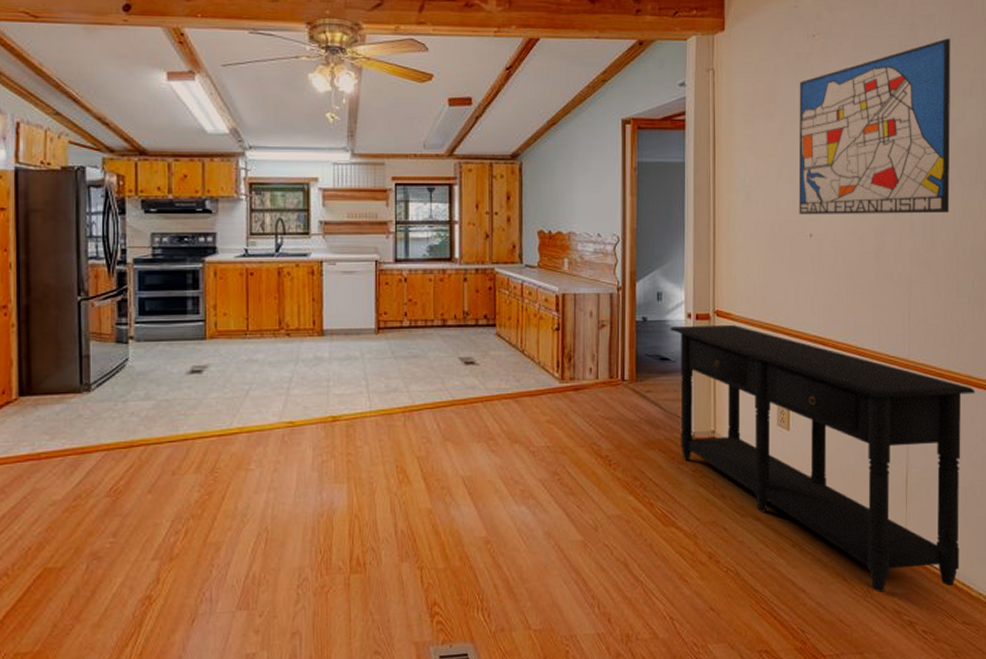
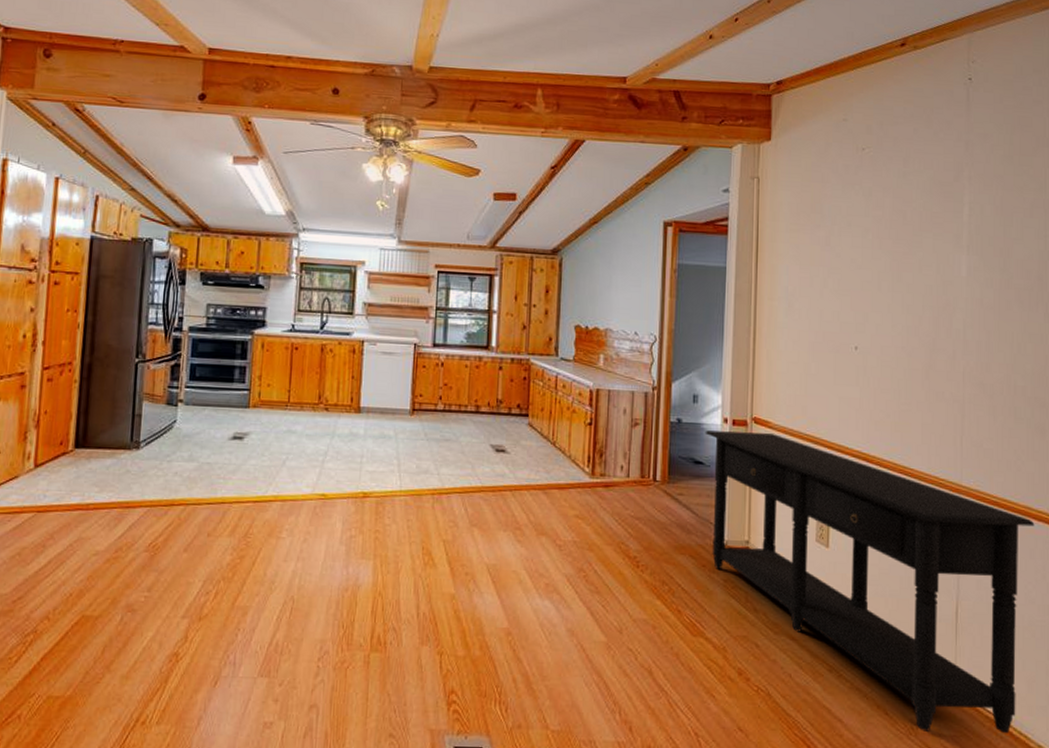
wall art: present [798,38,951,215] -> none [844,157,1010,334]

